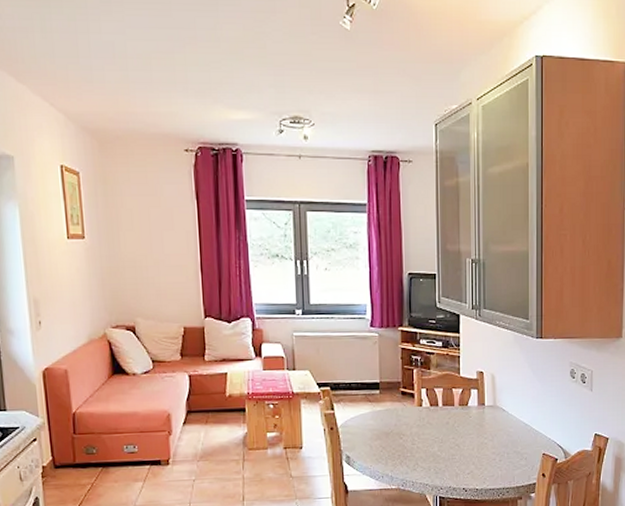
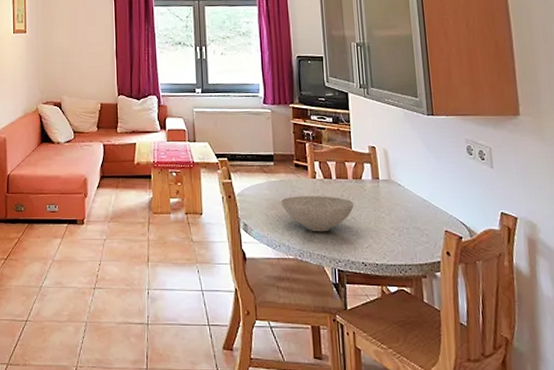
bowl: none [386,424,458,461] -> present [281,196,354,232]

